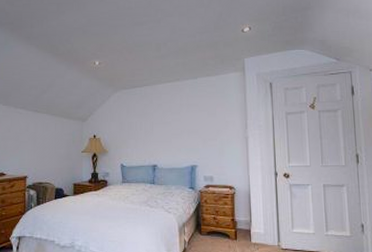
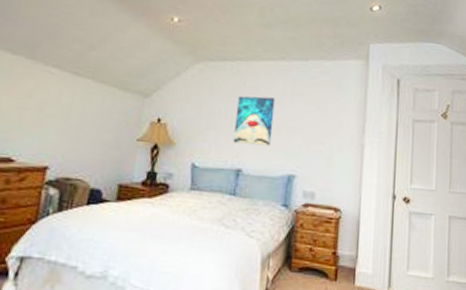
wall art: none [148,110,176,146] -> present [233,95,276,146]

